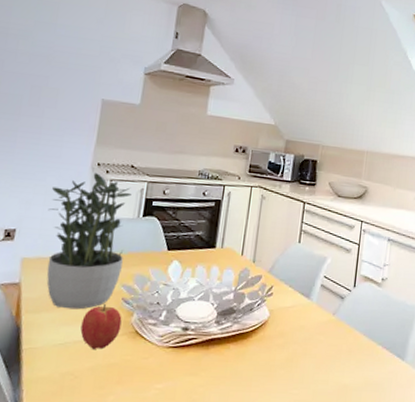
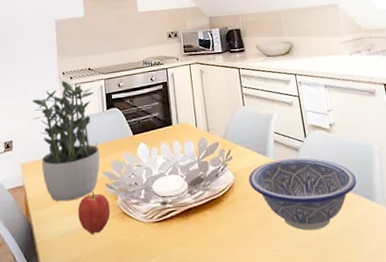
decorative bowl: none [284,304,393,379] -> present [248,157,357,231]

